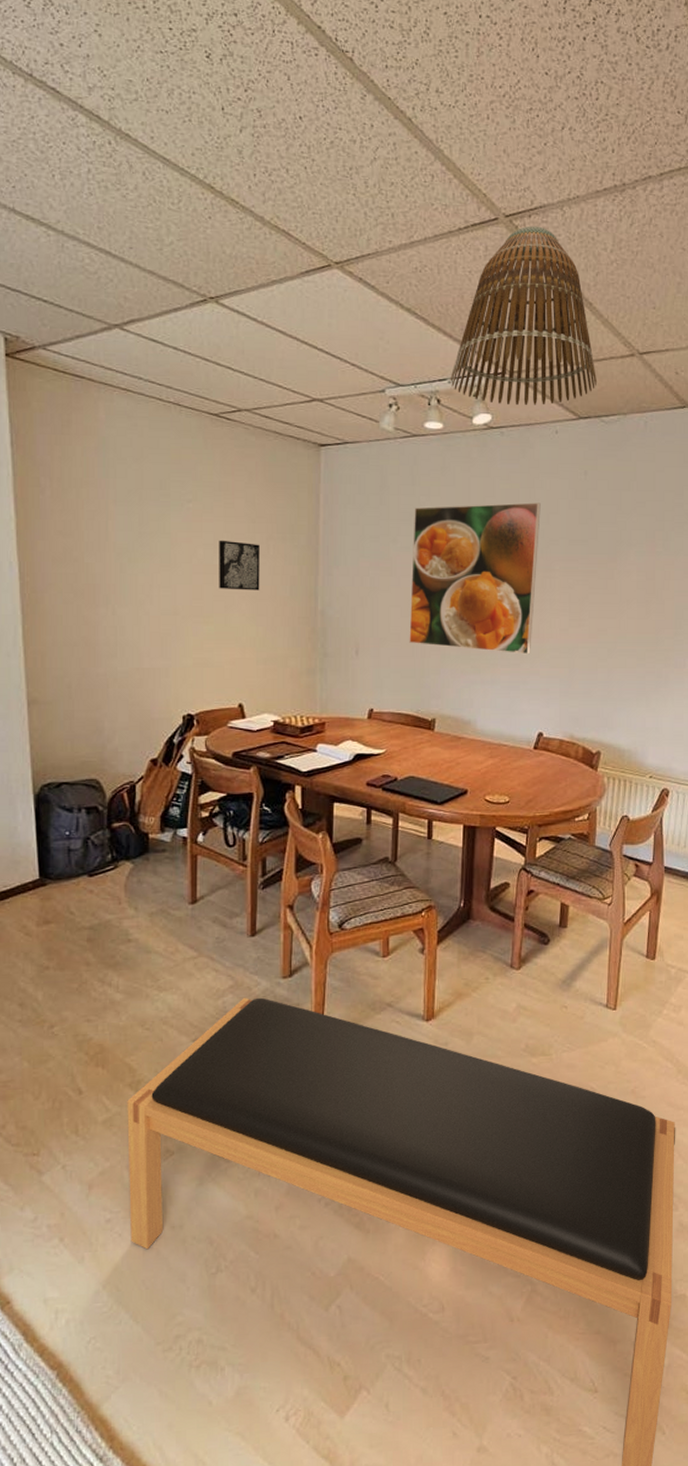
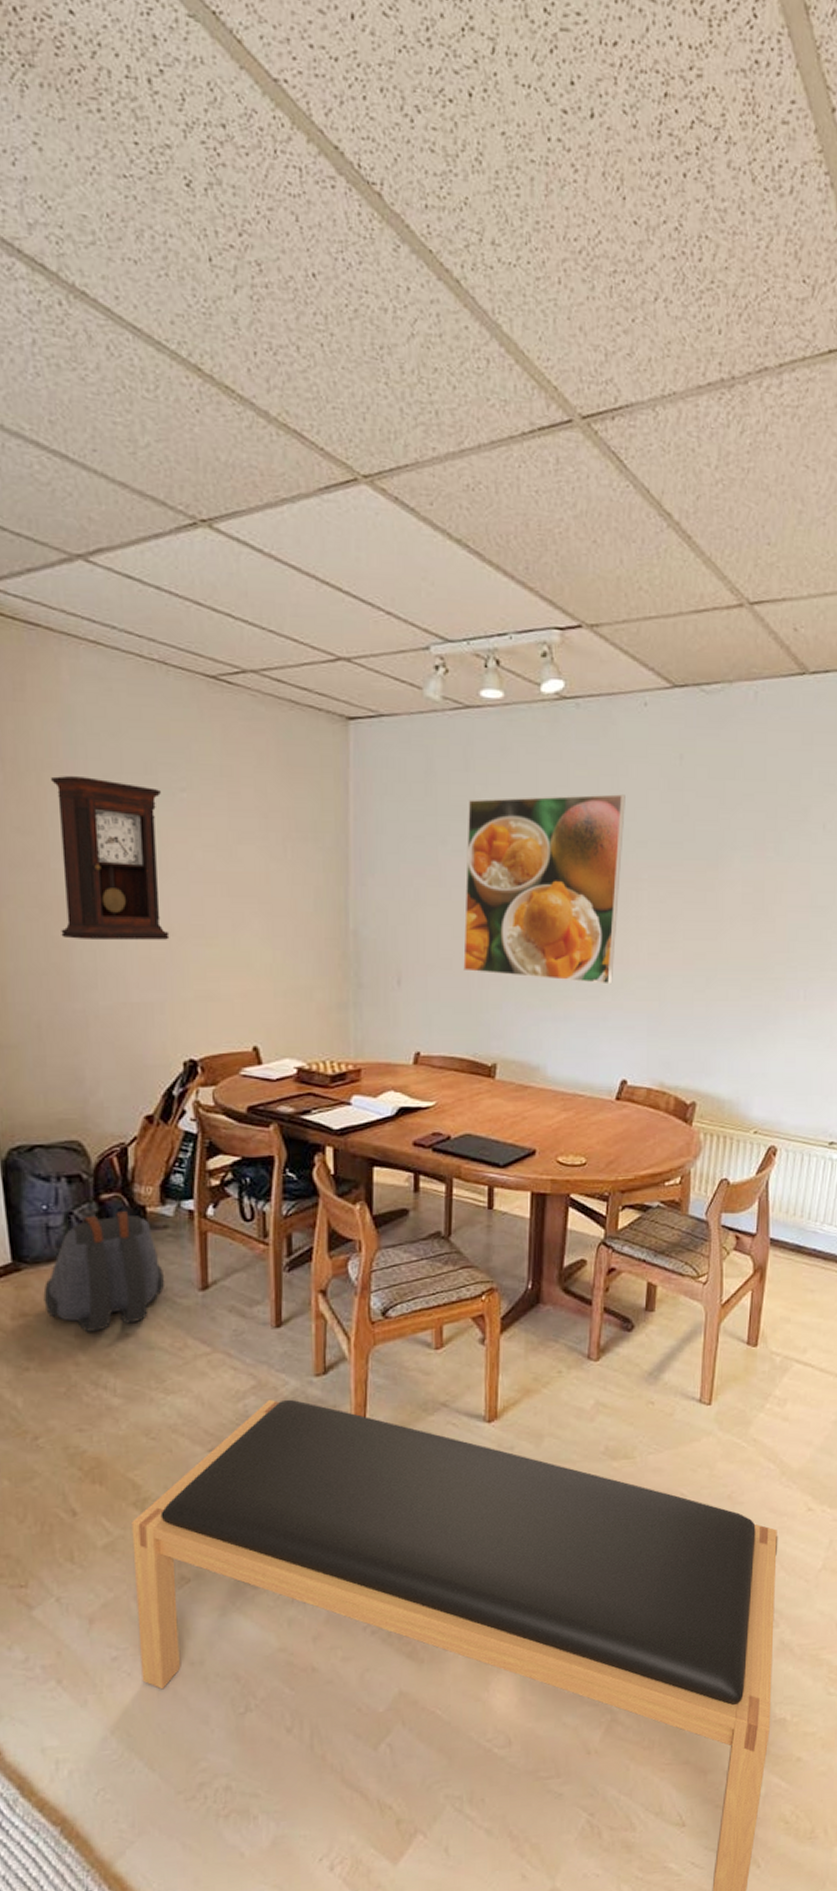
backpack: none [63,837,162,937] -> present [43,1211,165,1332]
pendulum clock: none [88,491,175,618] -> present [51,776,170,940]
wall art: present [219,540,260,591] -> none [222,840,276,905]
lamp shade: present [450,225,596,406] -> none [512,431,696,670]

